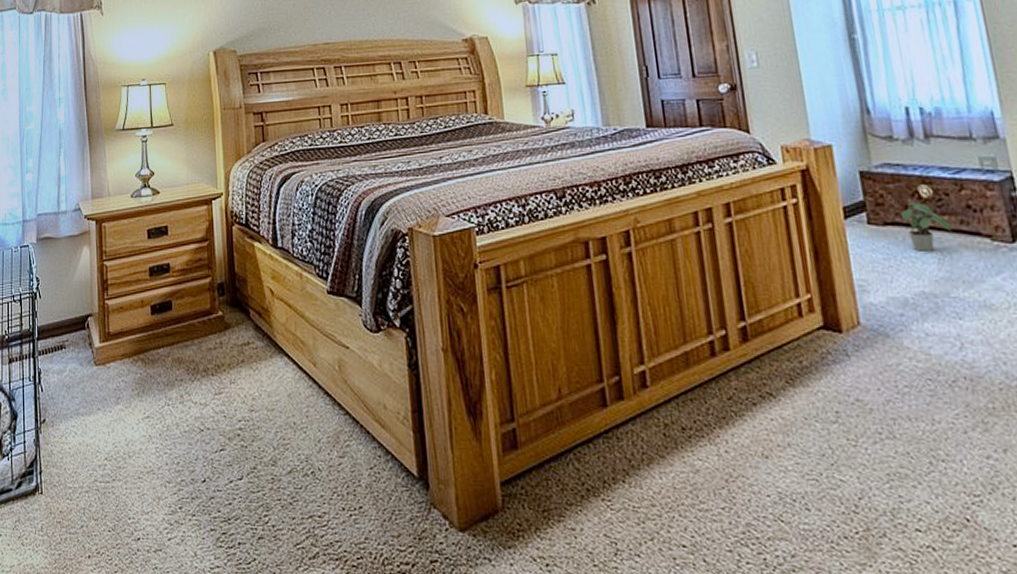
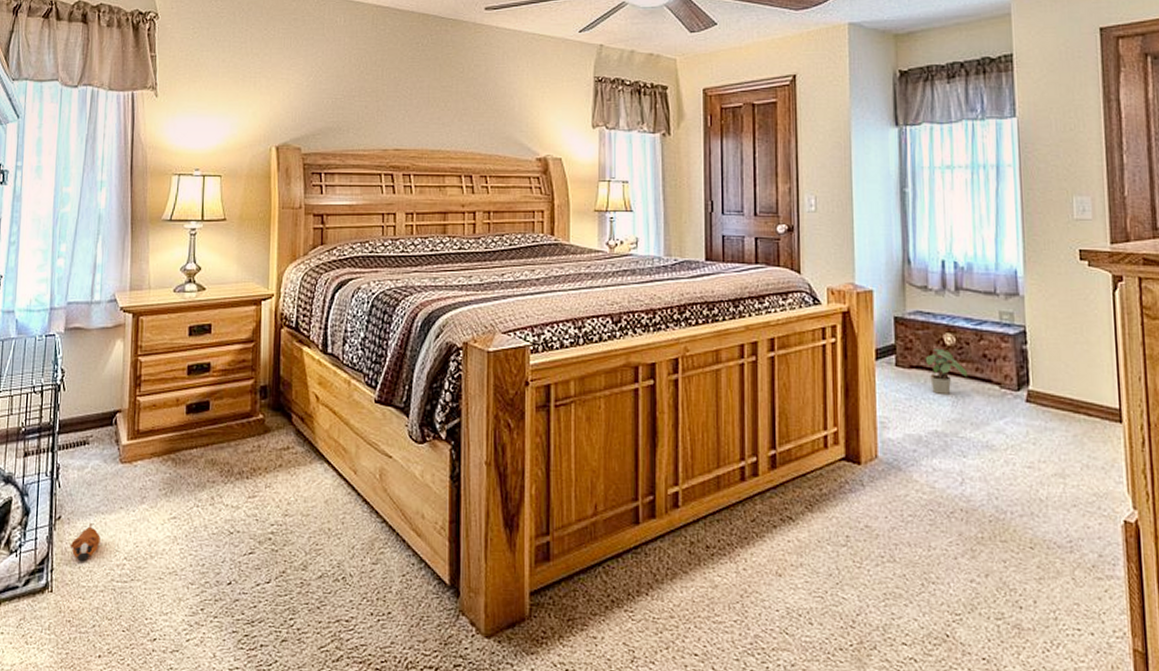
dog toy: none [55,425,84,464] -> present [70,523,103,562]

